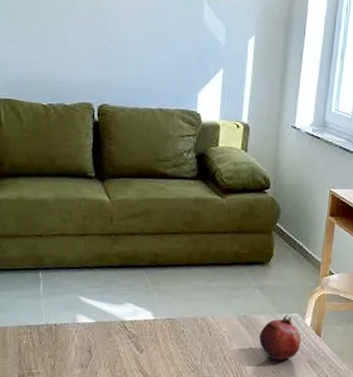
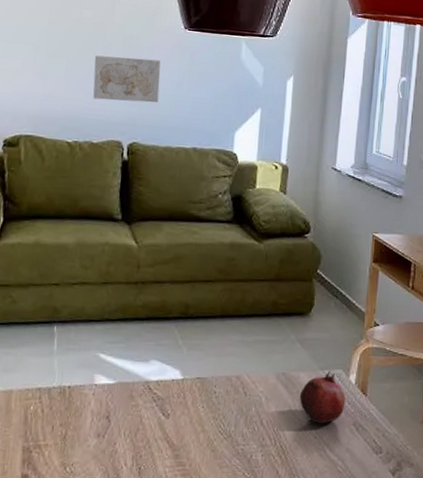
wall art: none [63,20,126,66] -> present [93,55,161,103]

